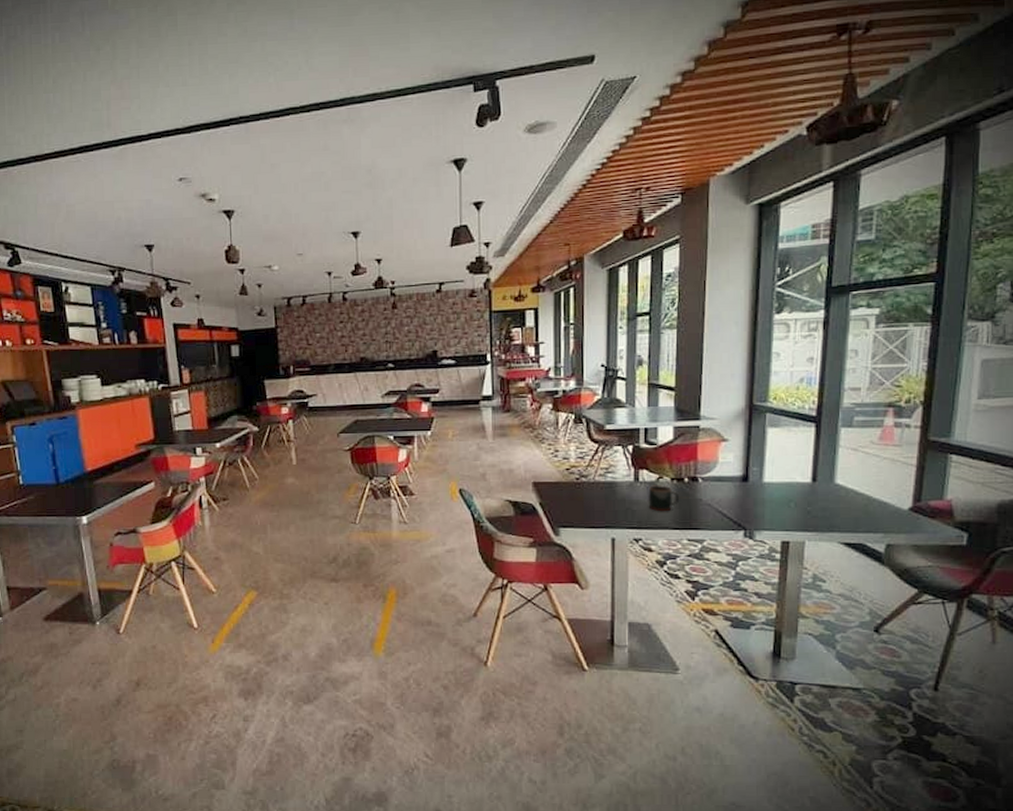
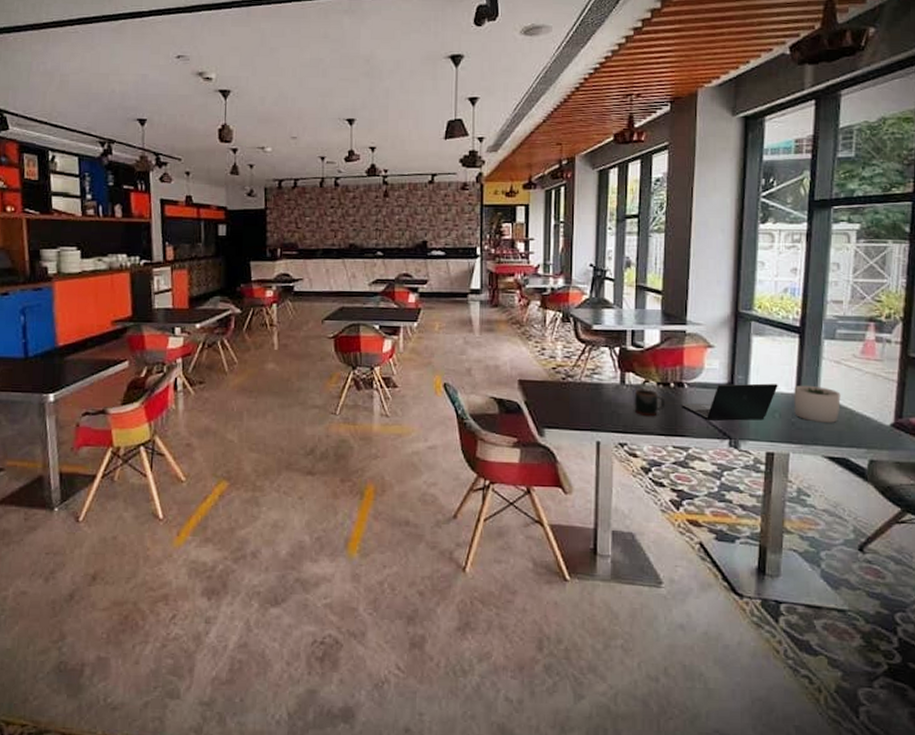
laptop: none [696,474,794,513] -> present [682,383,778,421]
planter: none [810,473,858,511] -> present [794,385,841,424]

